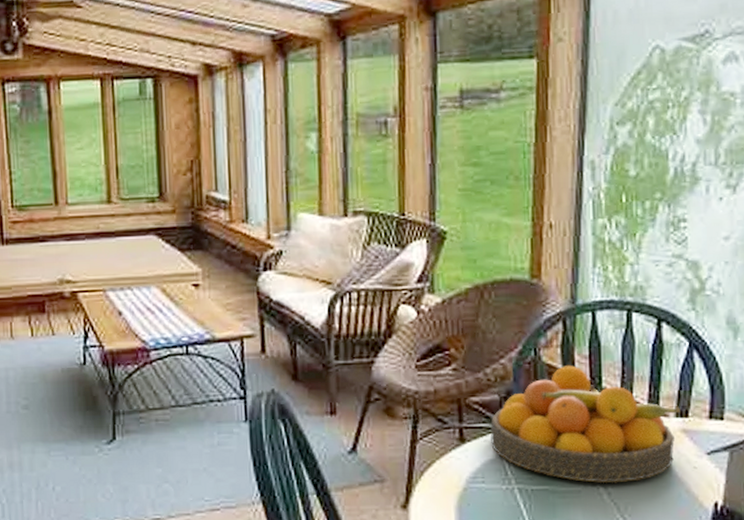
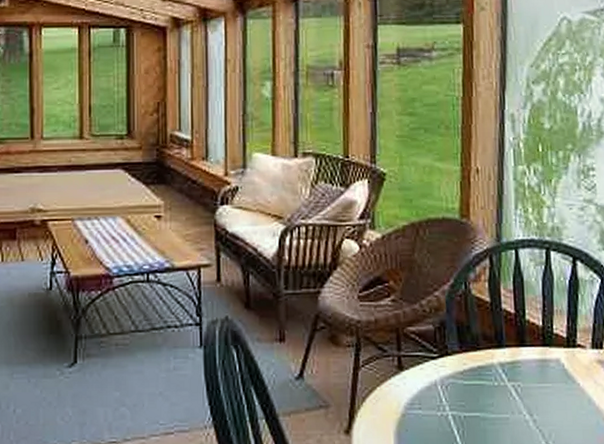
fruit bowl: present [490,365,680,484] -> none [426,299,596,411]

